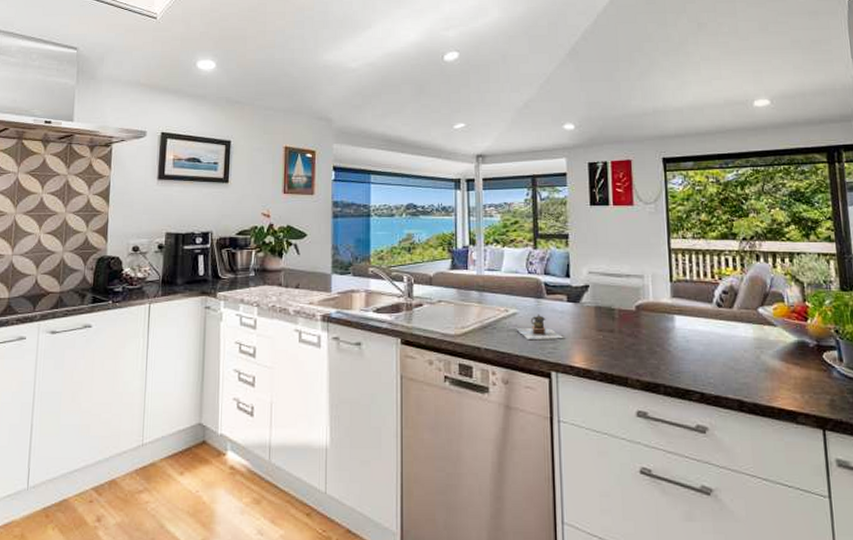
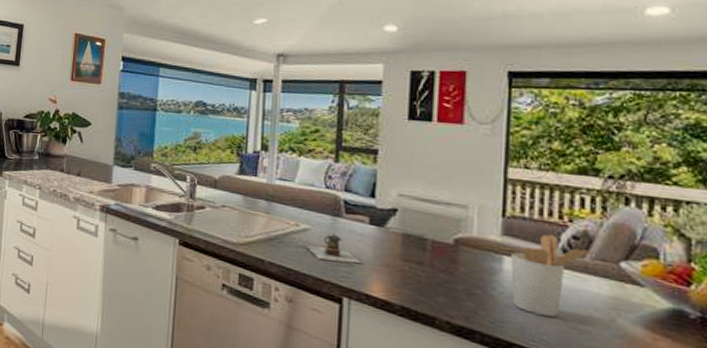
utensil holder: none [680,292,740,363] -> present [511,234,595,318]

